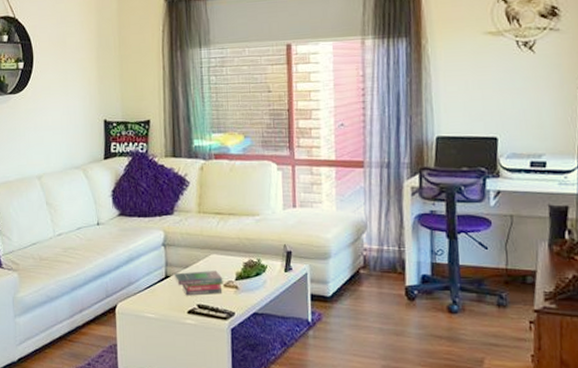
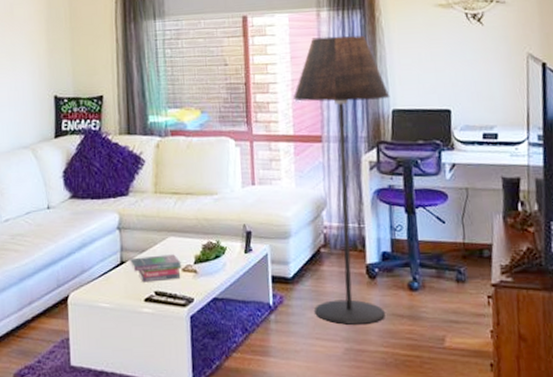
floor lamp: none [335,63,435,343] -> present [292,35,390,325]

